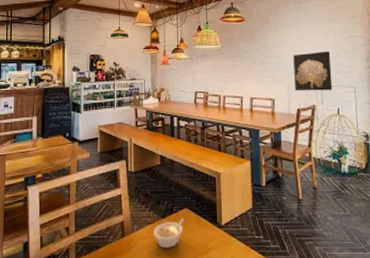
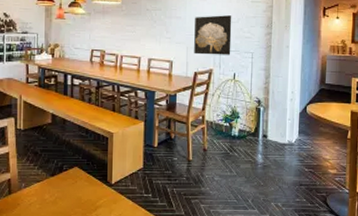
legume: present [153,218,184,248] -> none [42,177,73,205]

